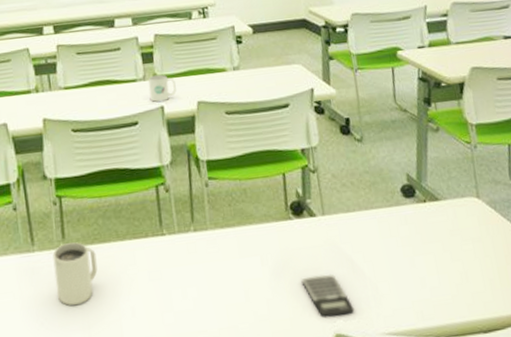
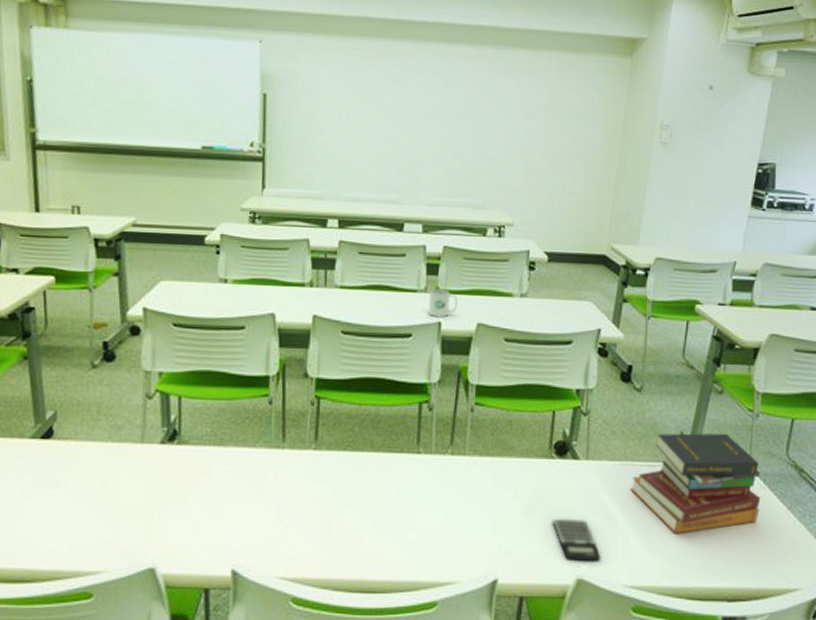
mug: present [52,242,98,306] -> none [301,446,347,509]
books: none [369,169,497,275] -> present [630,433,761,535]

